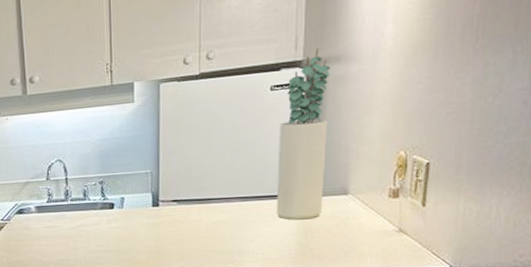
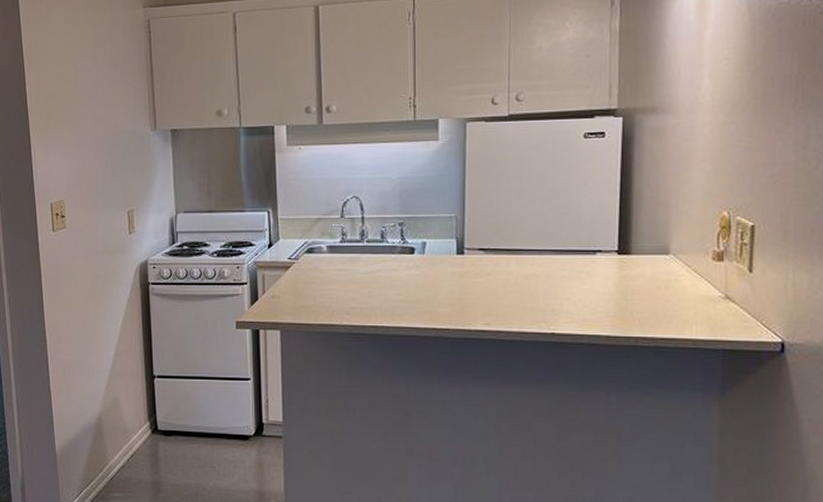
vase: present [276,47,330,220] -> none [591,97,646,279]

